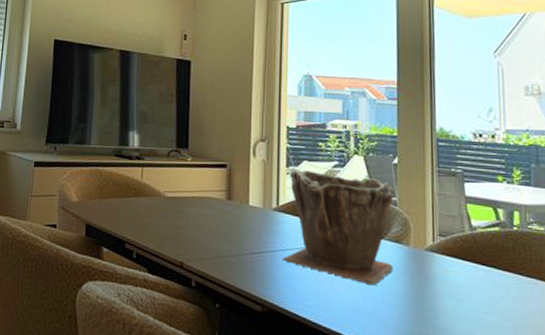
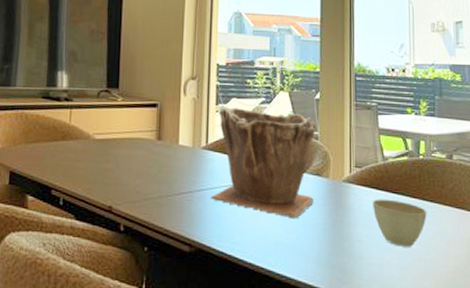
cup: none [458,270,523,324] -> present [372,198,427,247]

